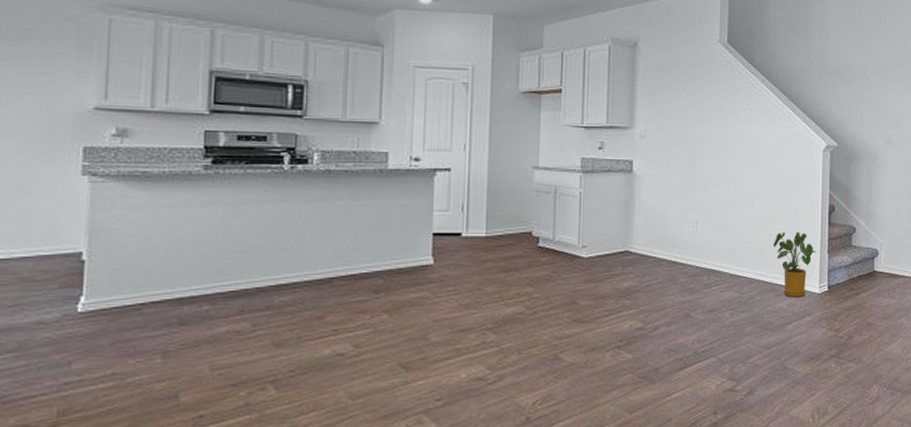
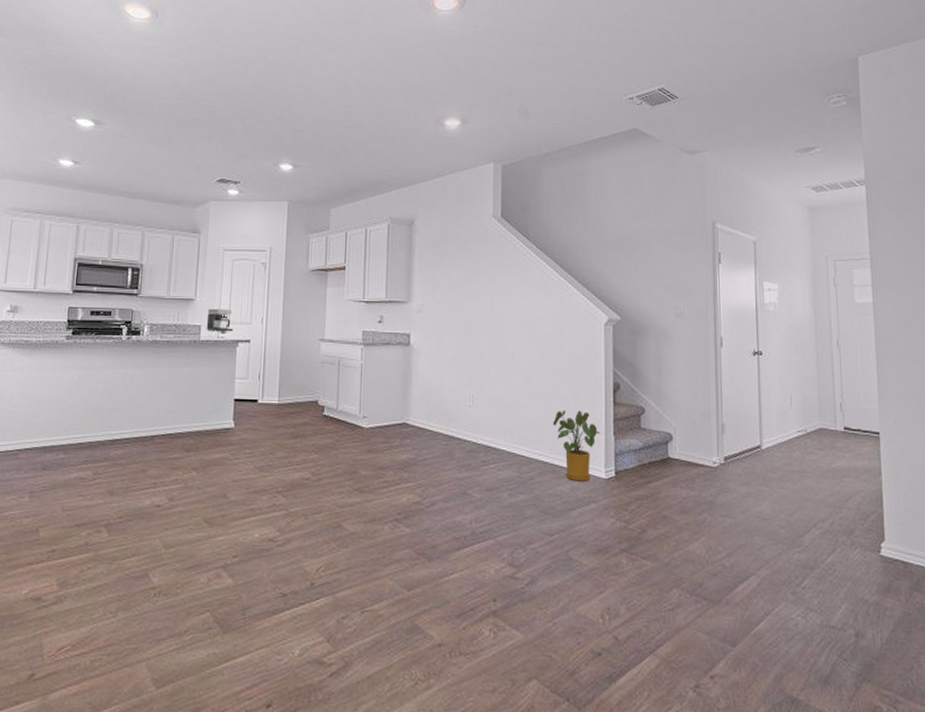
coffee maker: none [395,133,429,160] -> present [206,308,233,332]

